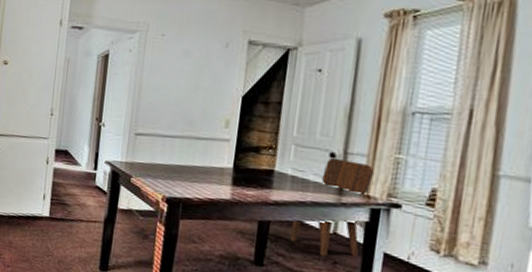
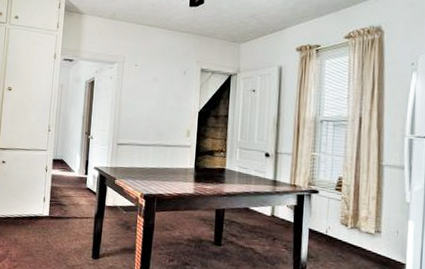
dining chair: present [289,157,374,257] -> none [240,156,297,235]

